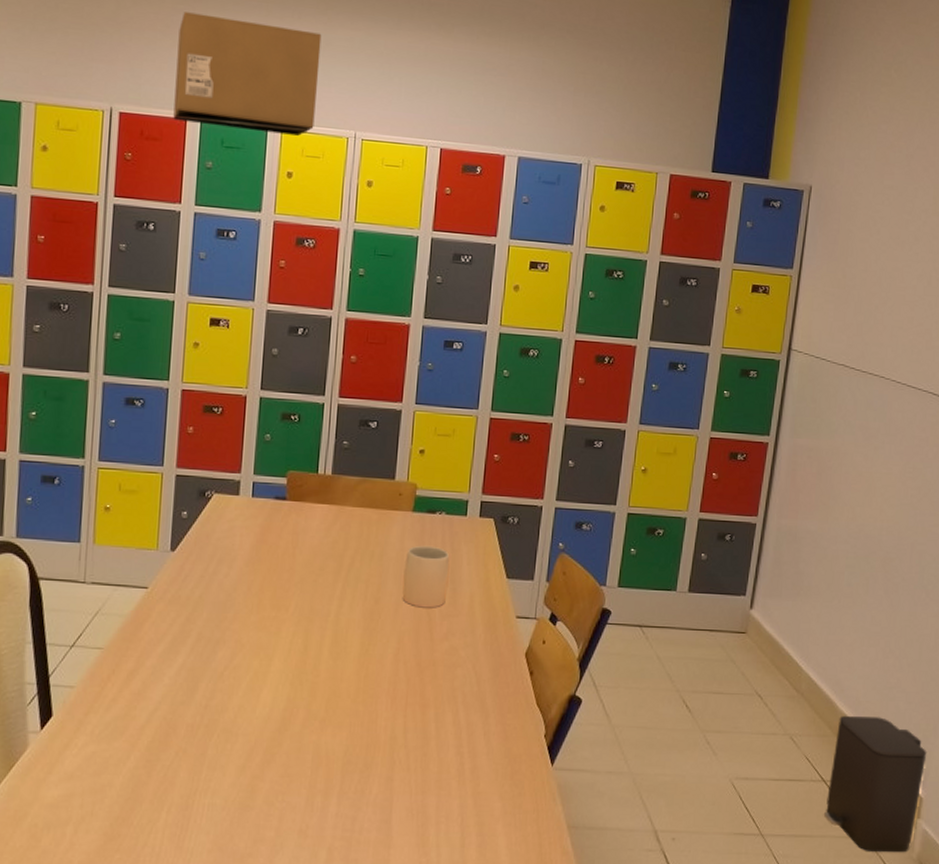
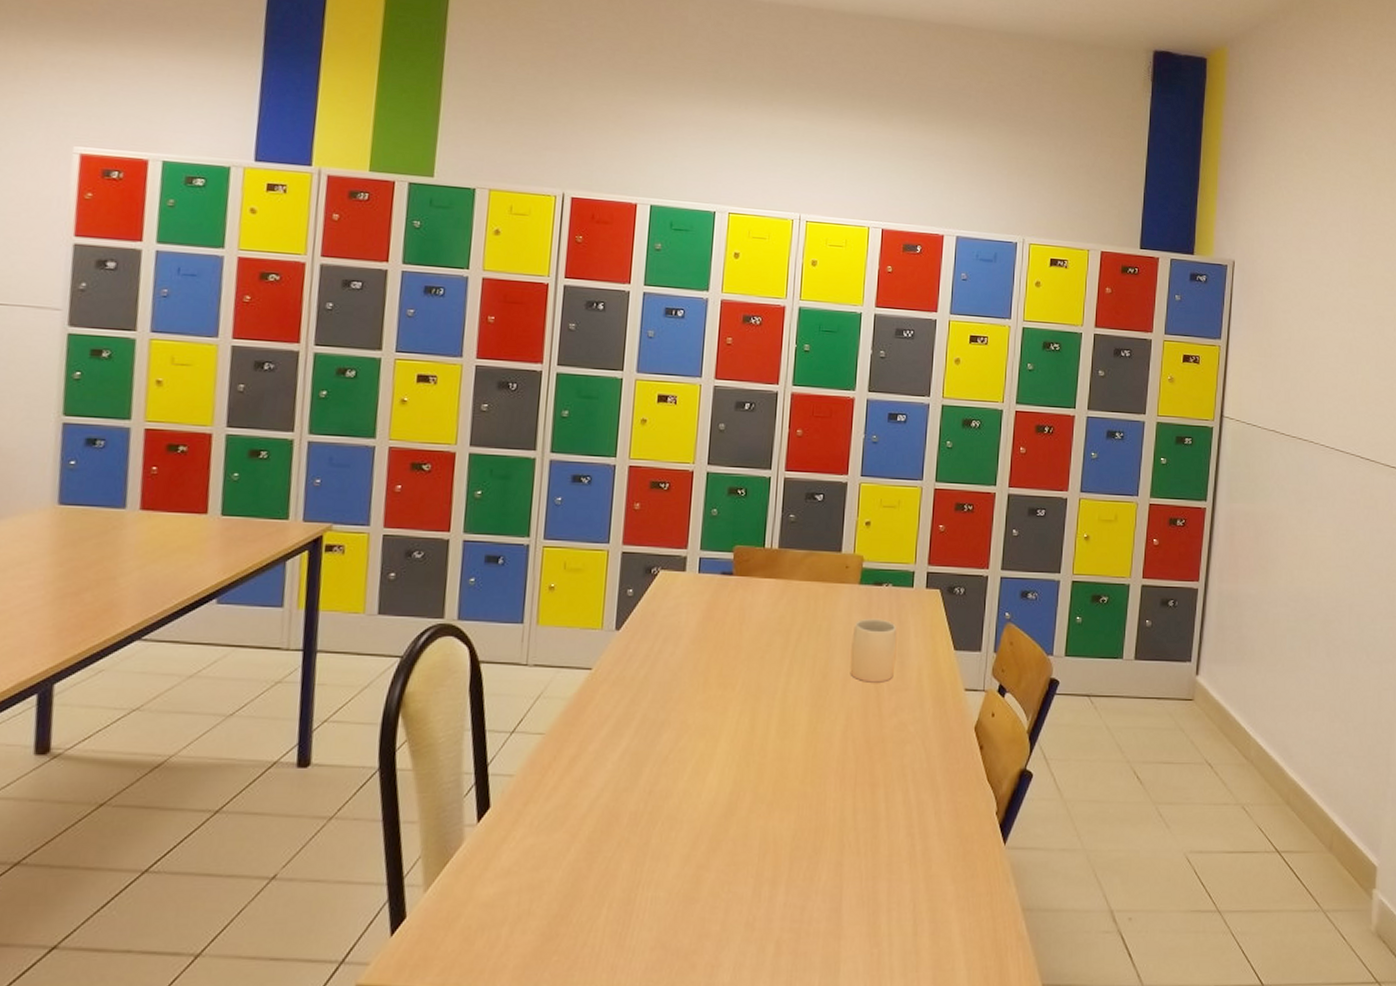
box: present [173,12,322,136] -> none [624,103,767,218]
pedal bin: present [824,715,926,853] -> none [1280,782,1377,926]

